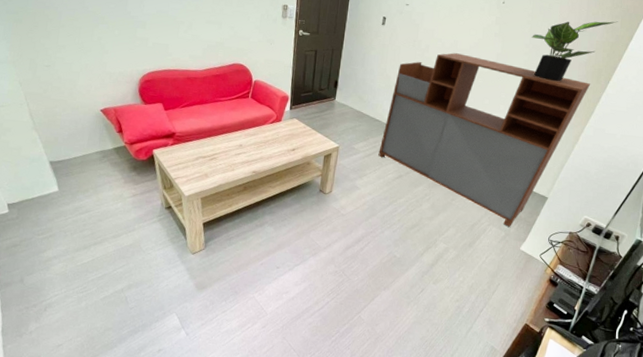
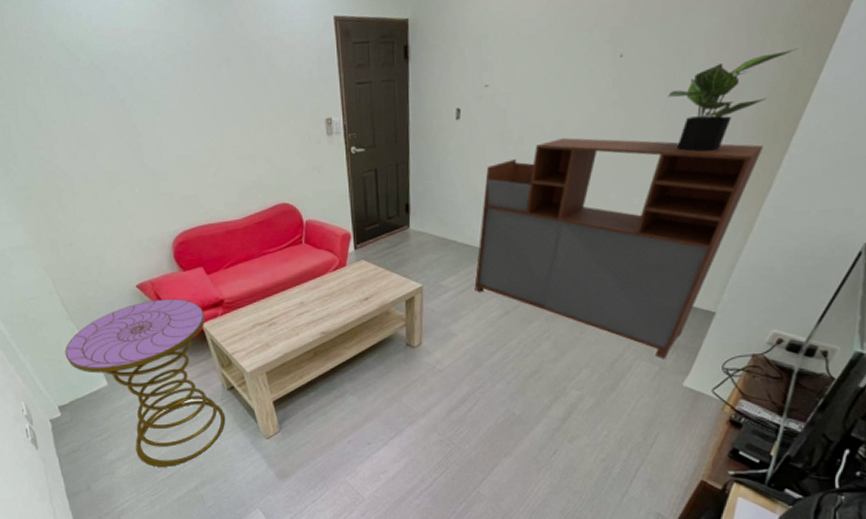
side table: none [23,124,160,269] -> present [65,298,226,467]

